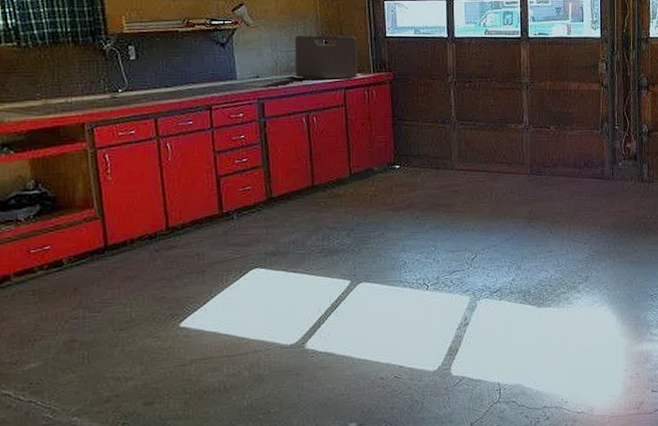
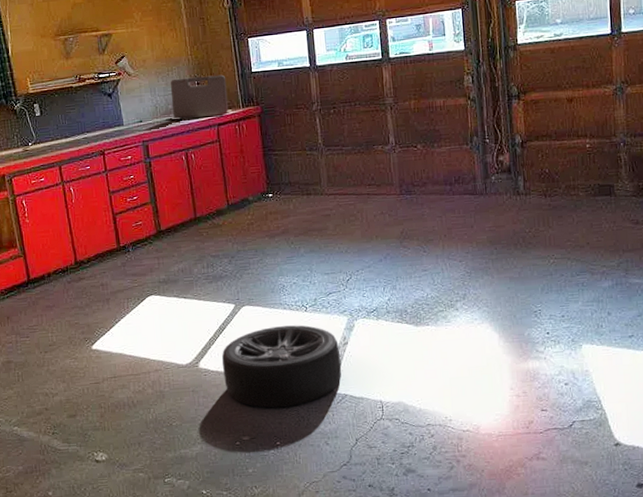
car tire: none [331,304,461,392] -> present [221,325,342,408]

